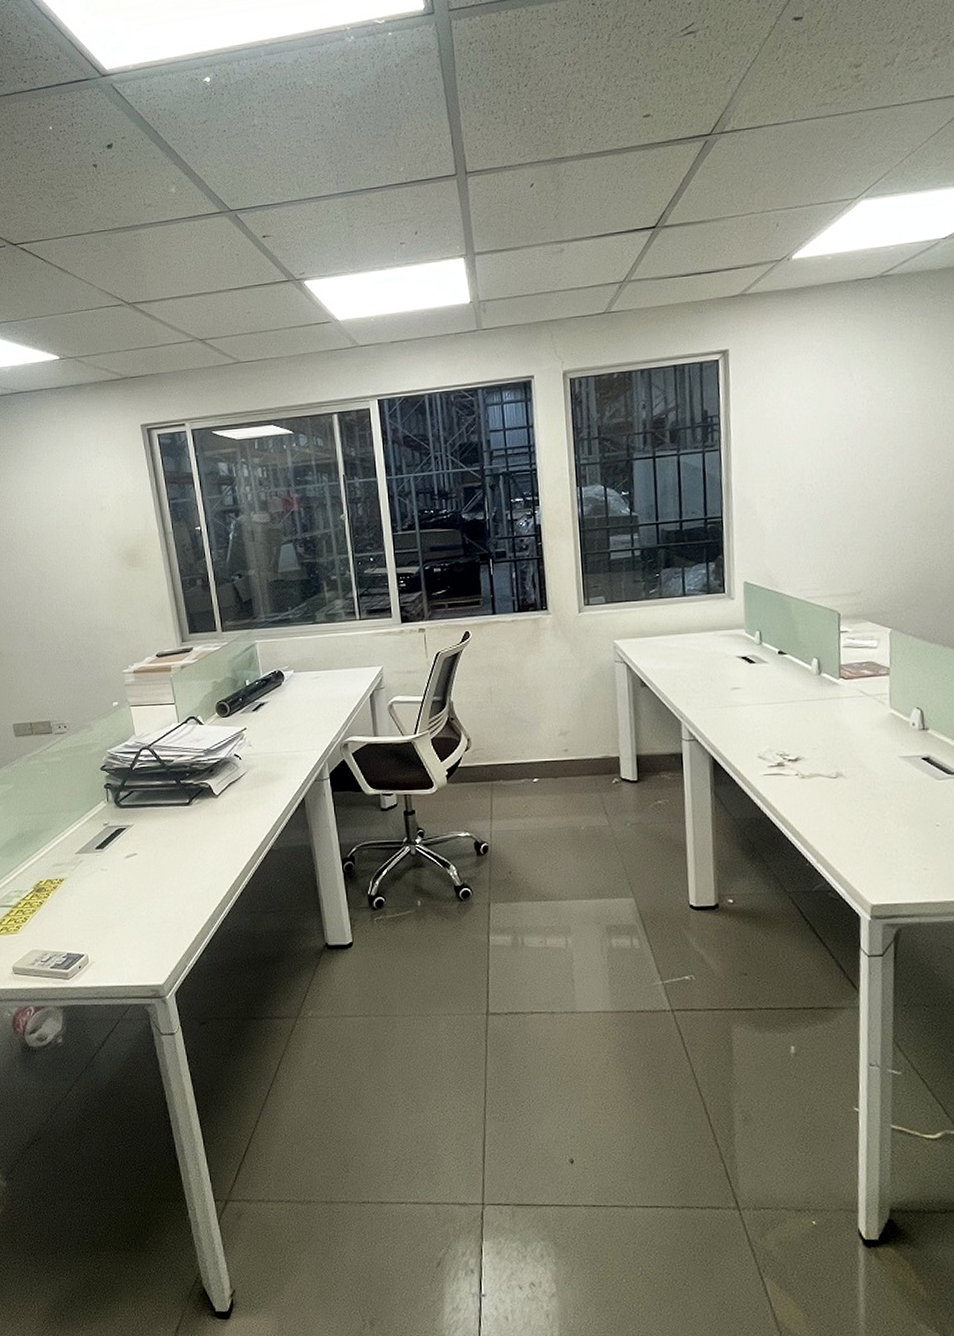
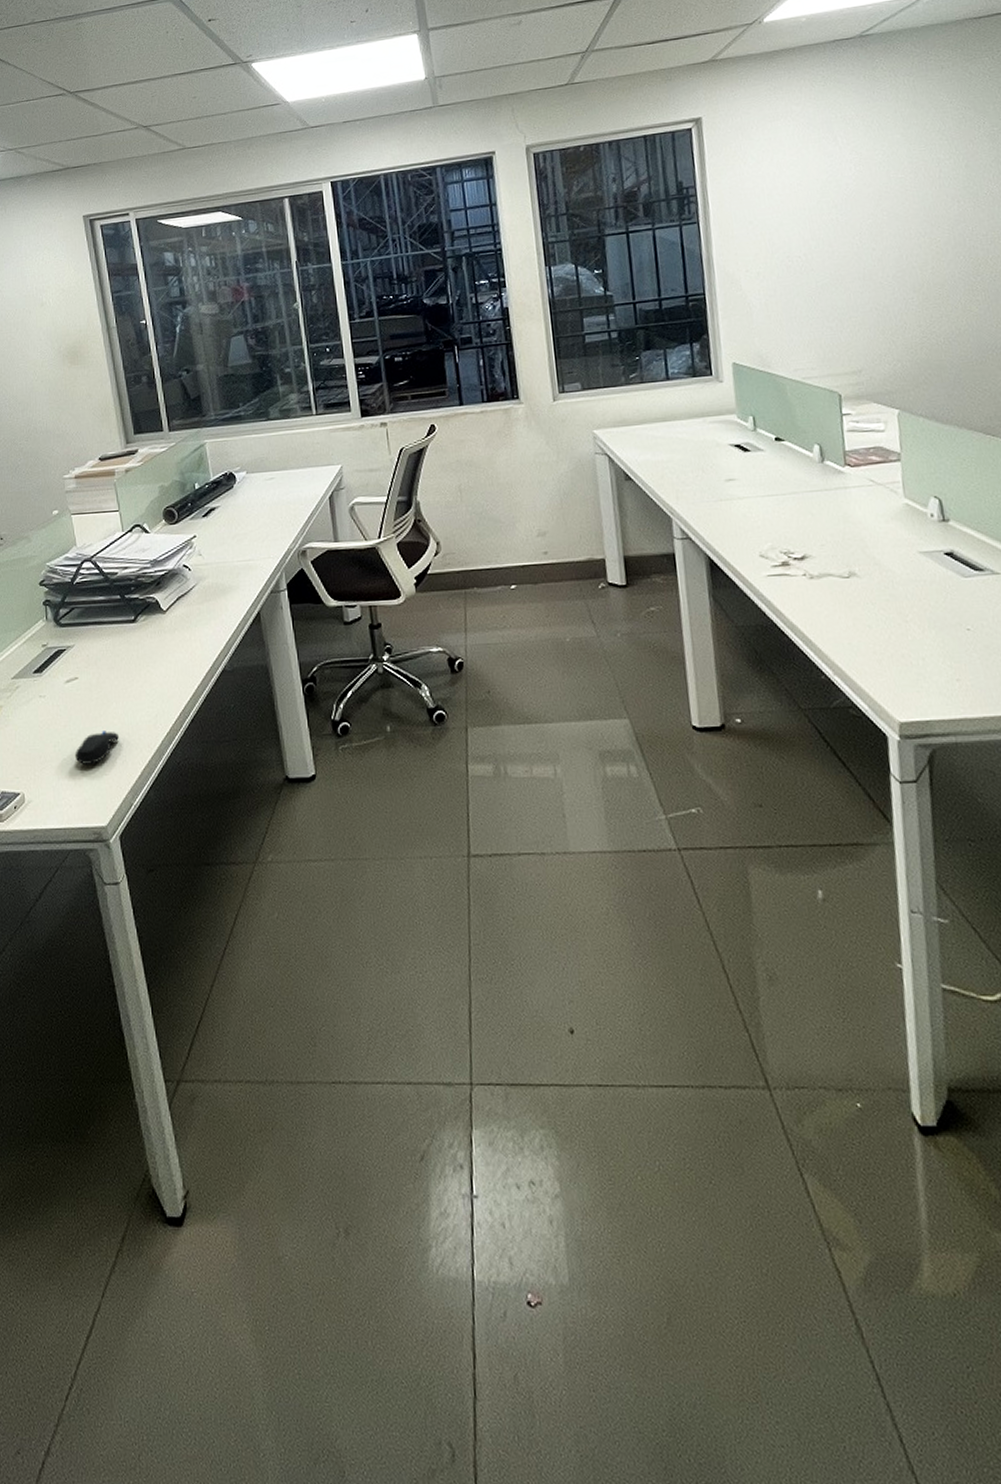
computer mouse: none [134,901,174,930] -> present [74,731,119,764]

